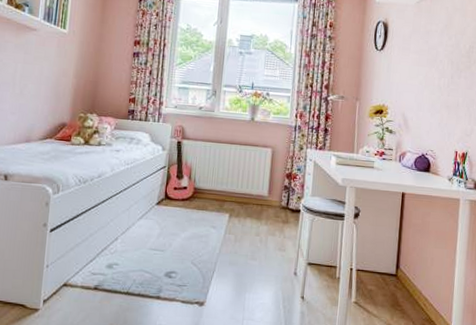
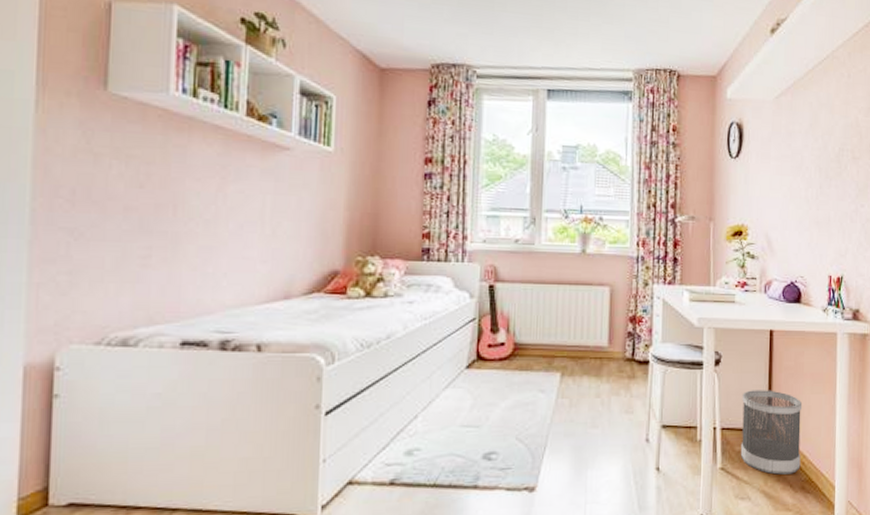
wastebasket: none [371,240,427,313] -> present [740,390,803,475]

